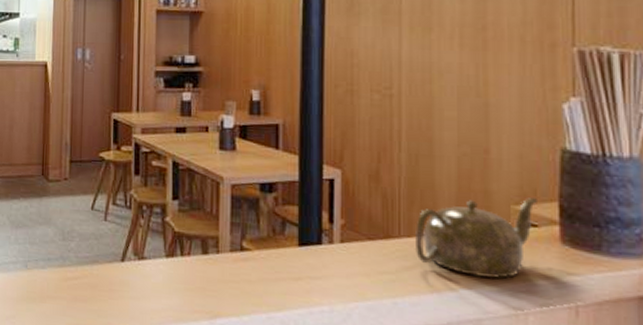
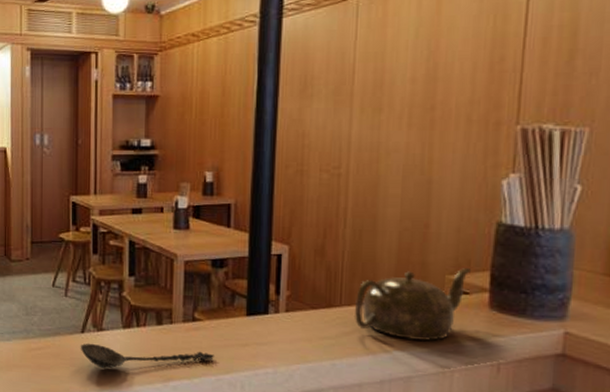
spoon: none [119,272,264,303] -> present [80,343,214,369]

